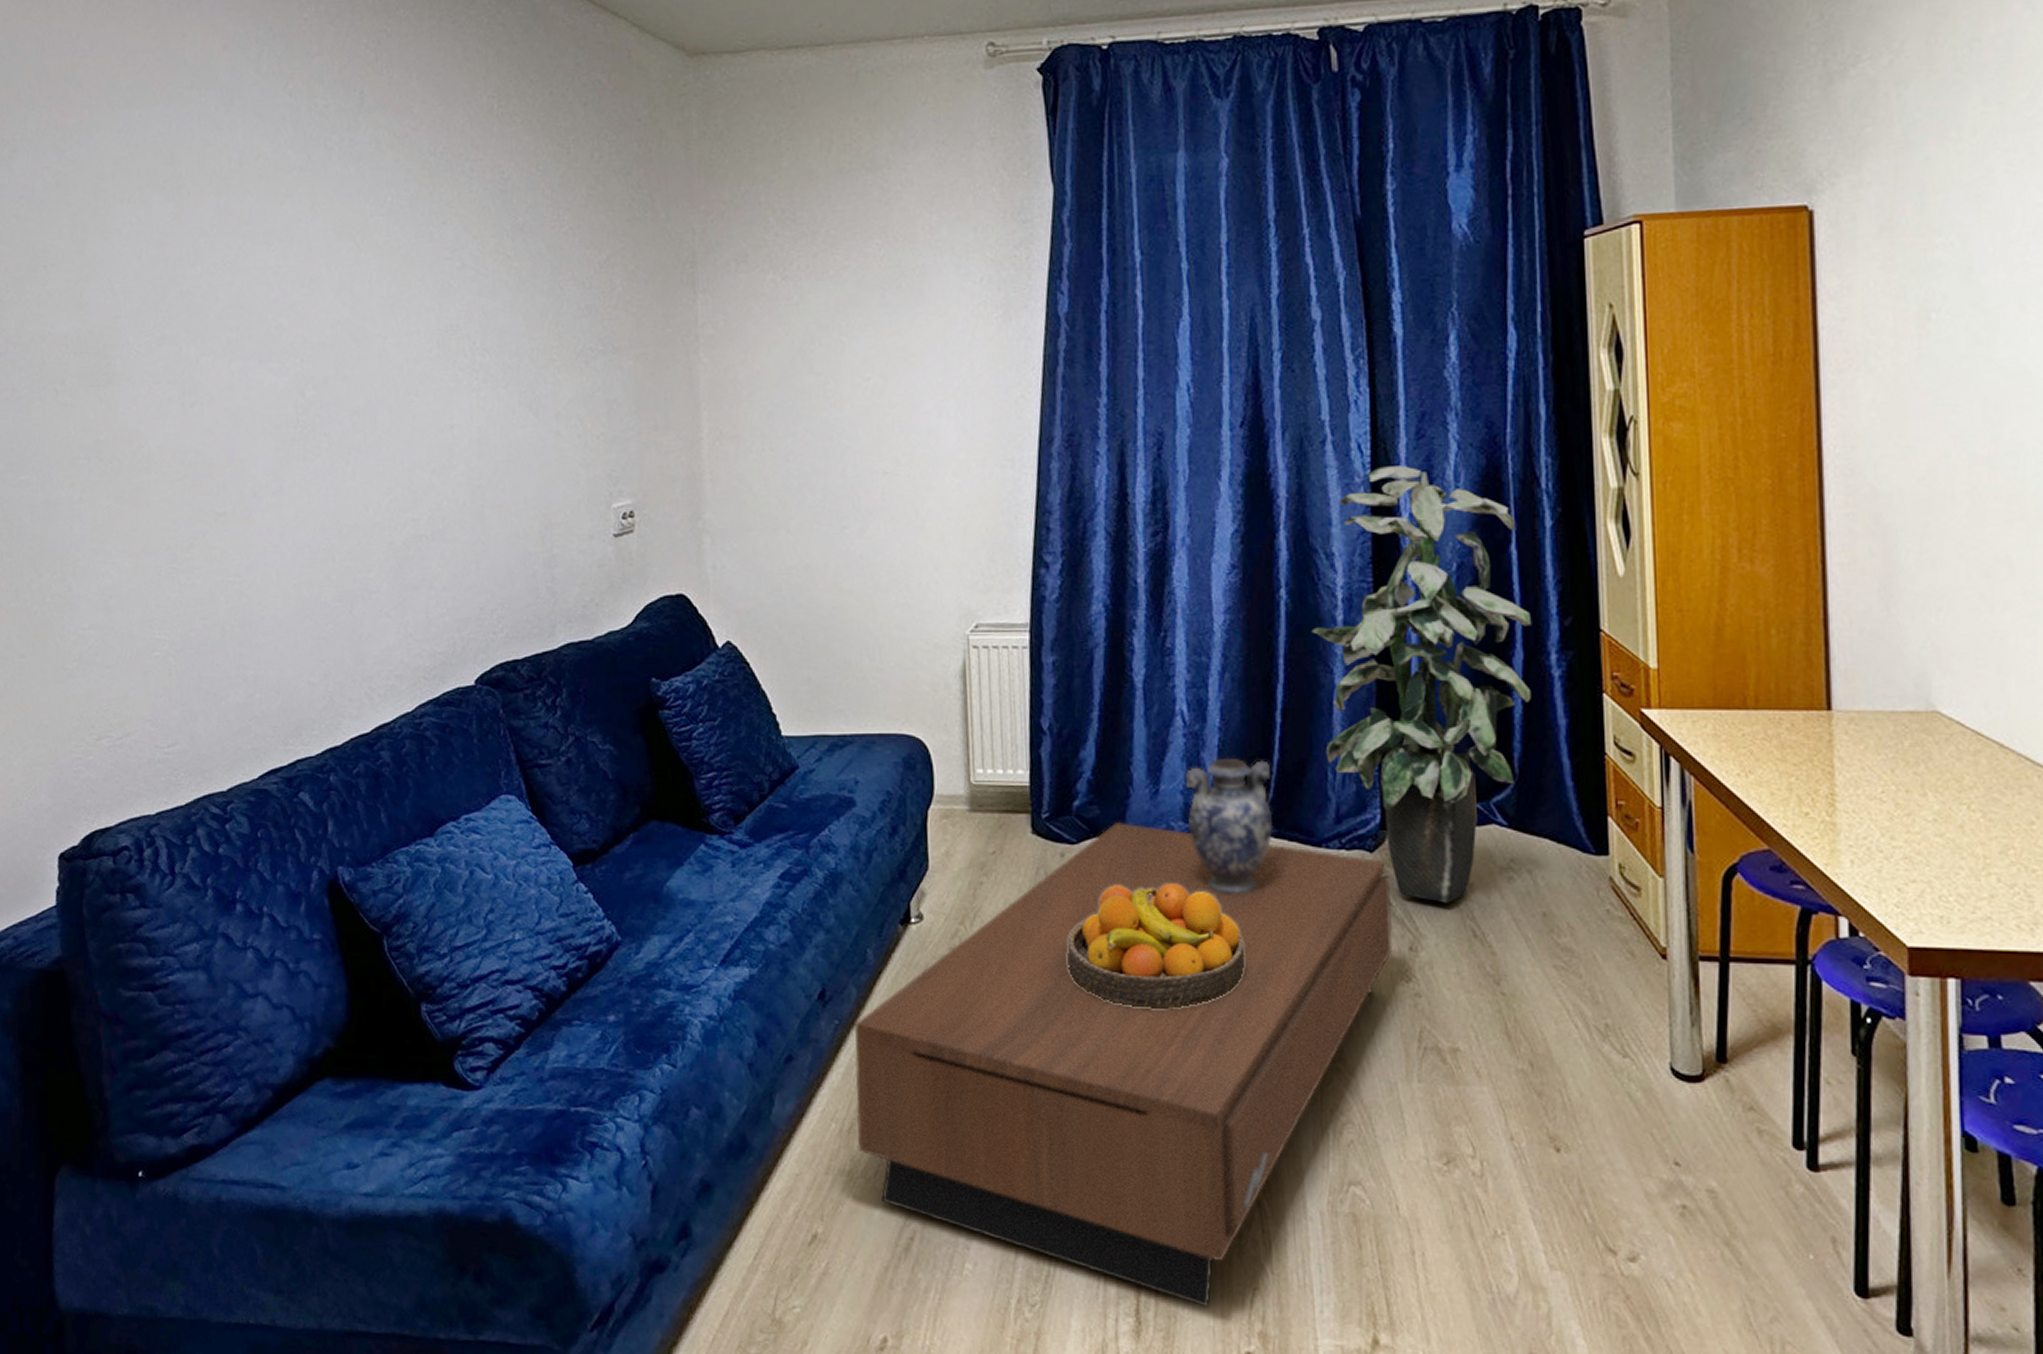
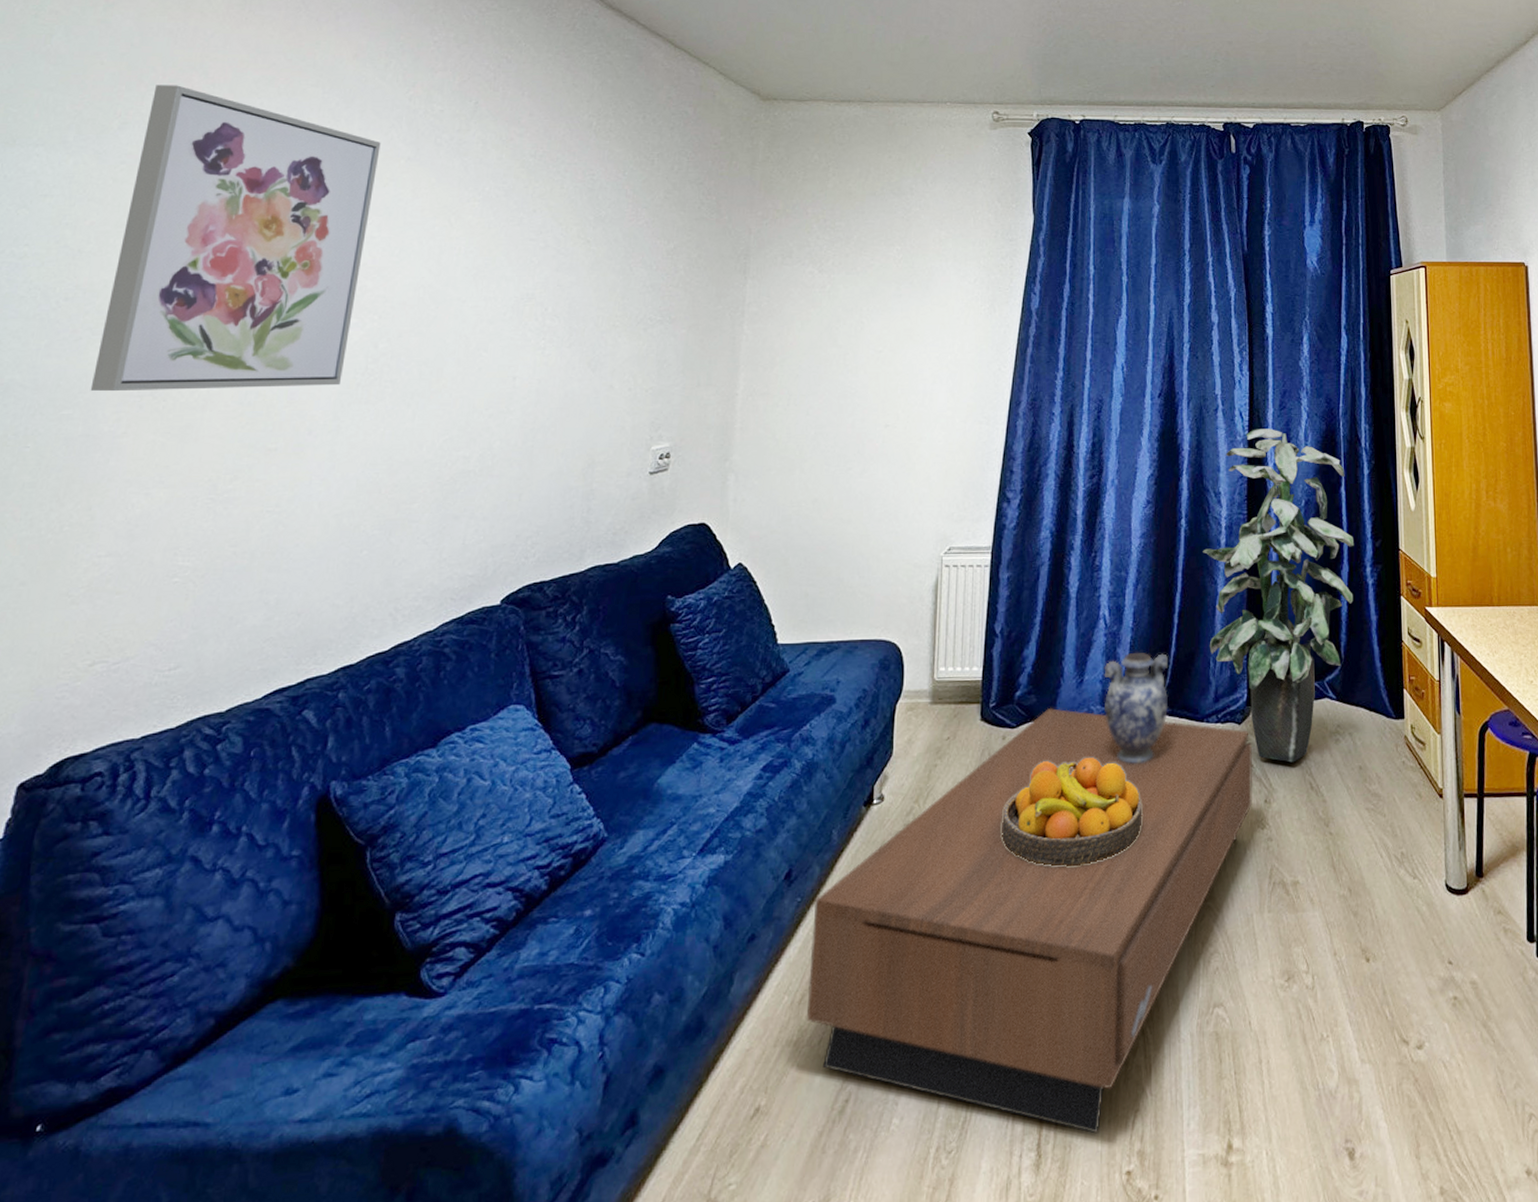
wall art: none [34,101,275,455] -> present [90,85,381,392]

